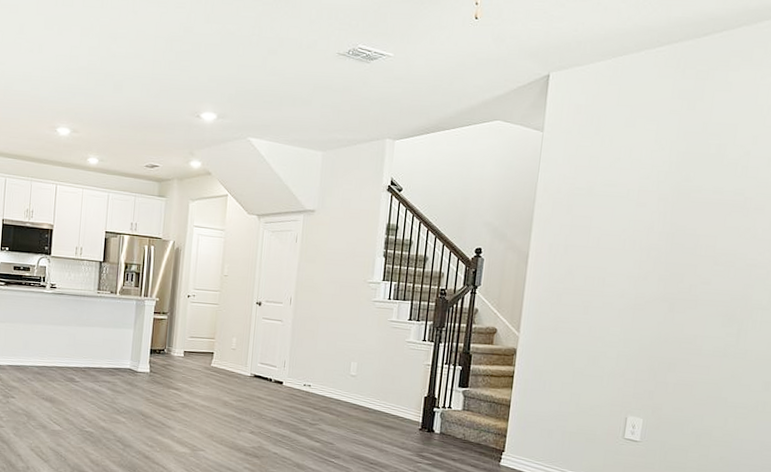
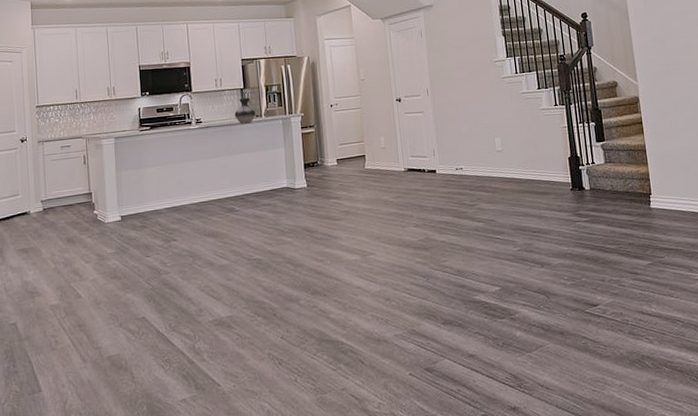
ceramic jug: none [89,271,111,298] -> present [234,97,256,124]

